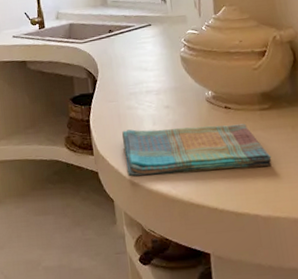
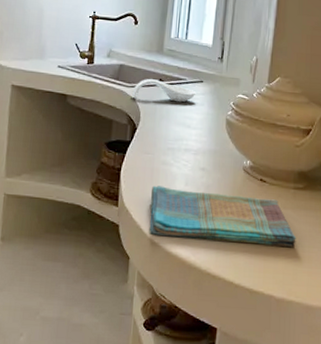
spoon rest: none [86,31,147,53] -> present [132,79,196,103]

